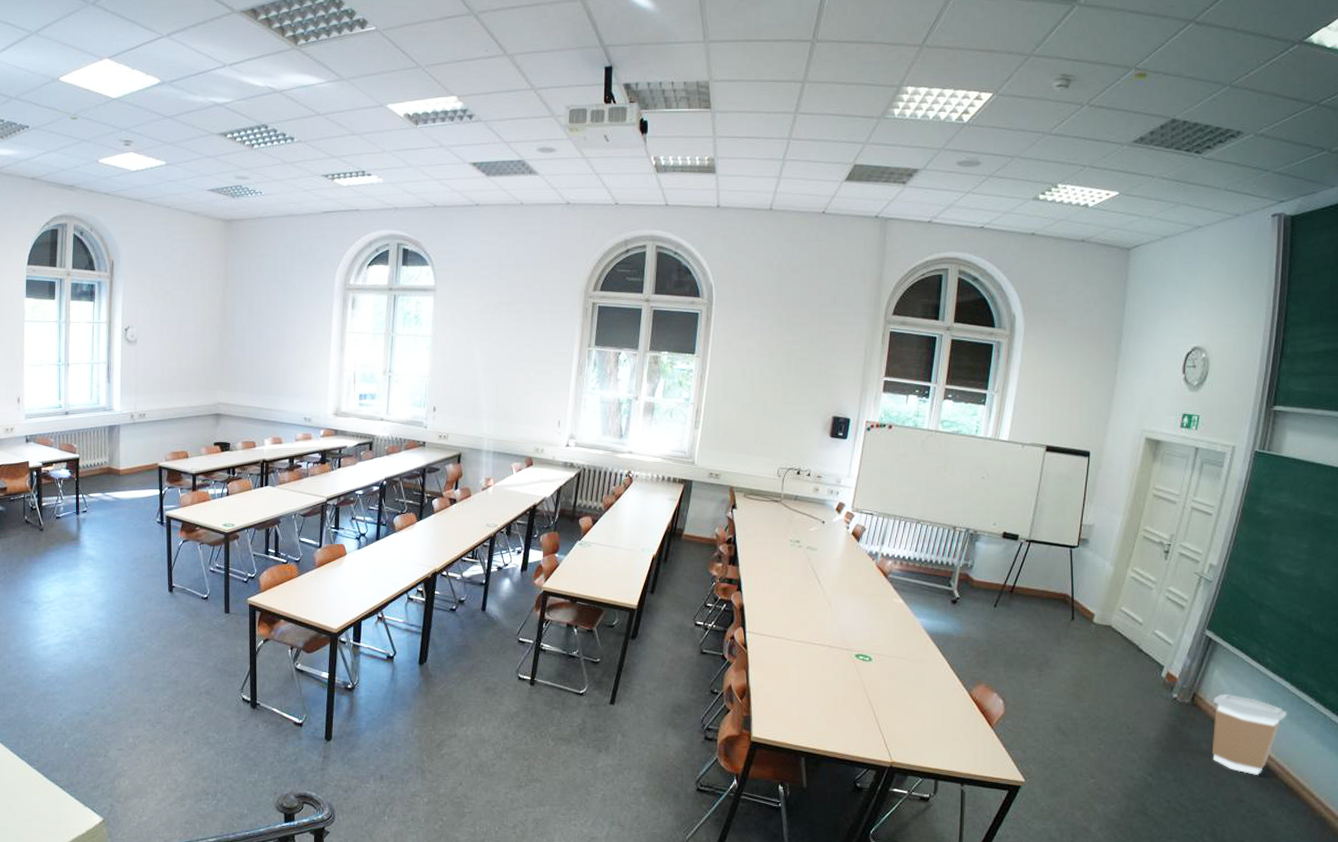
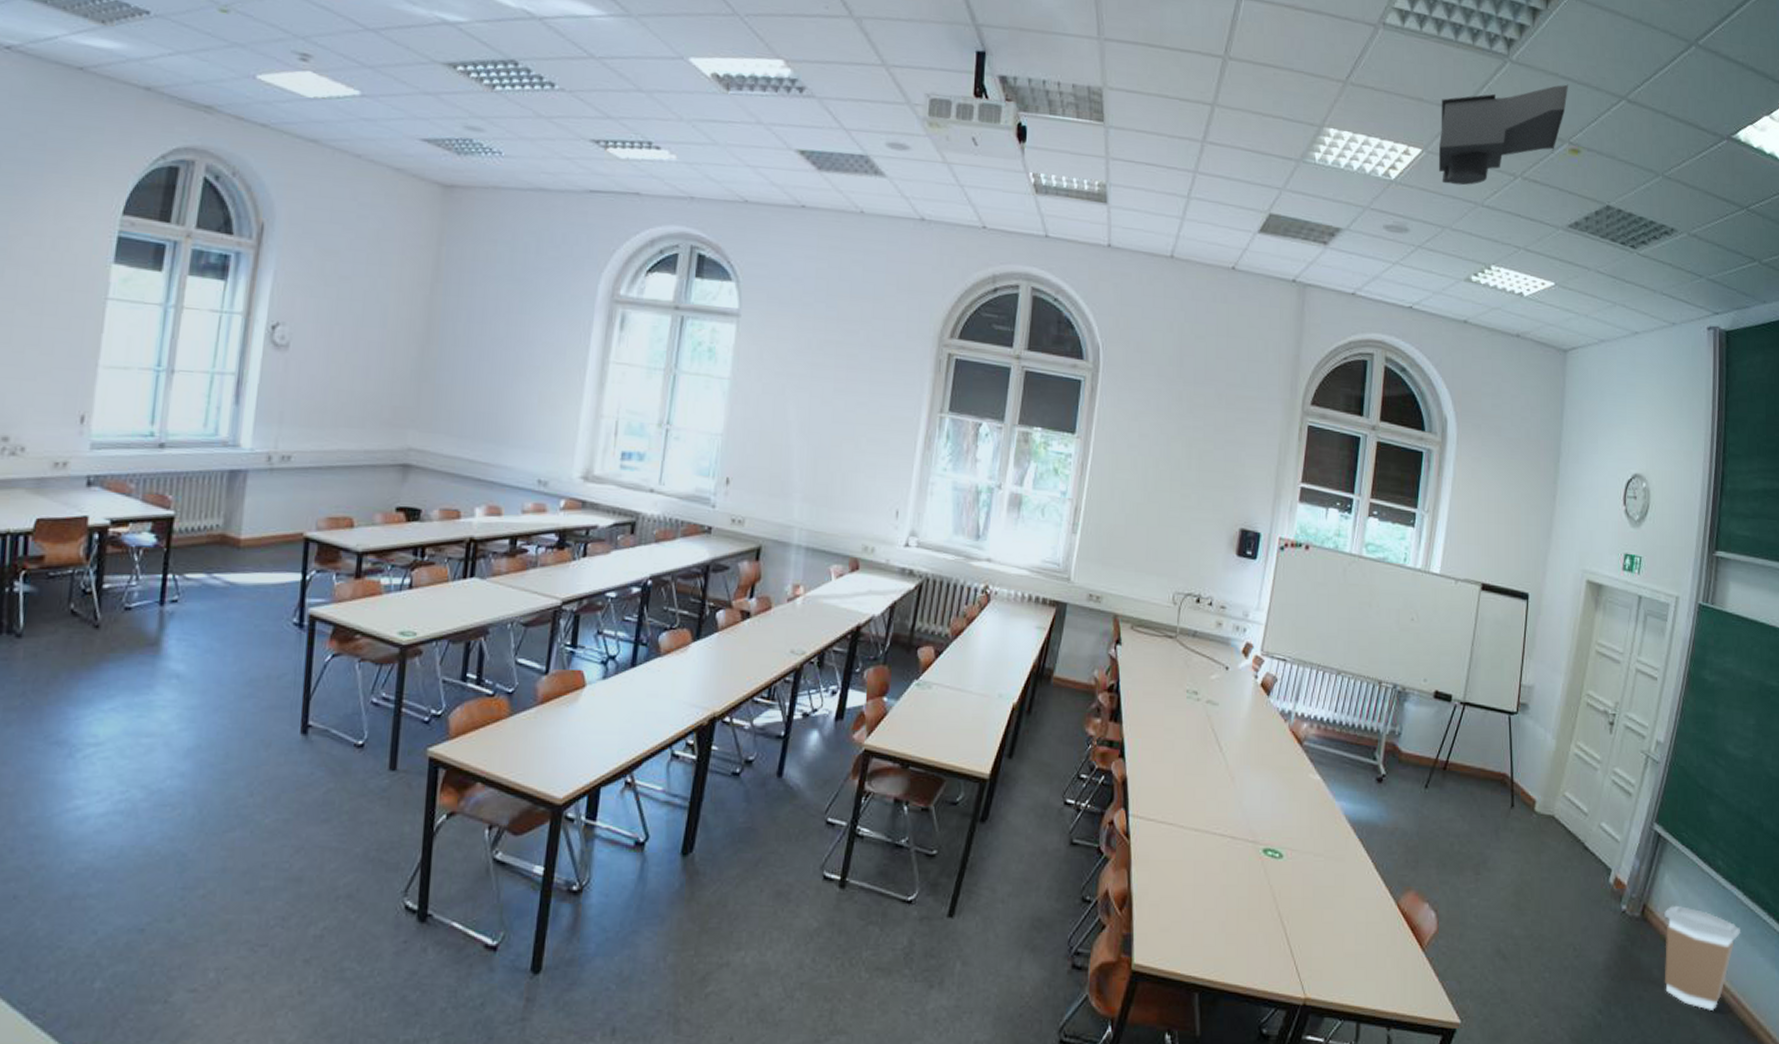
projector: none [1009,17,1137,120] -> present [1439,84,1569,186]

